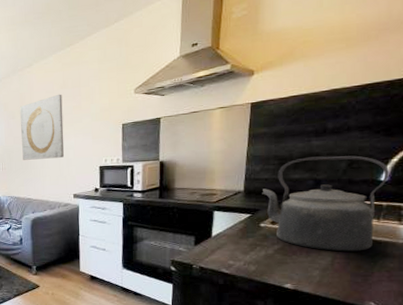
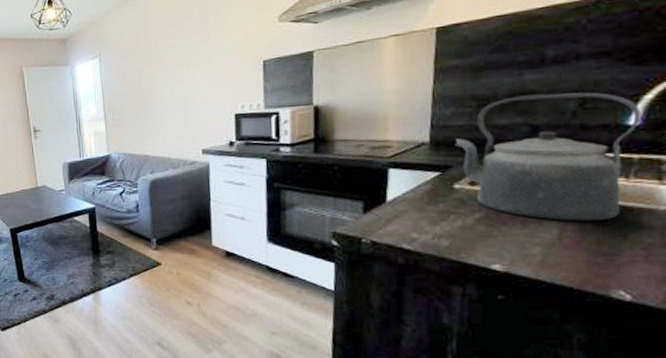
wall art: present [19,94,64,160] -> none [133,26,190,109]

